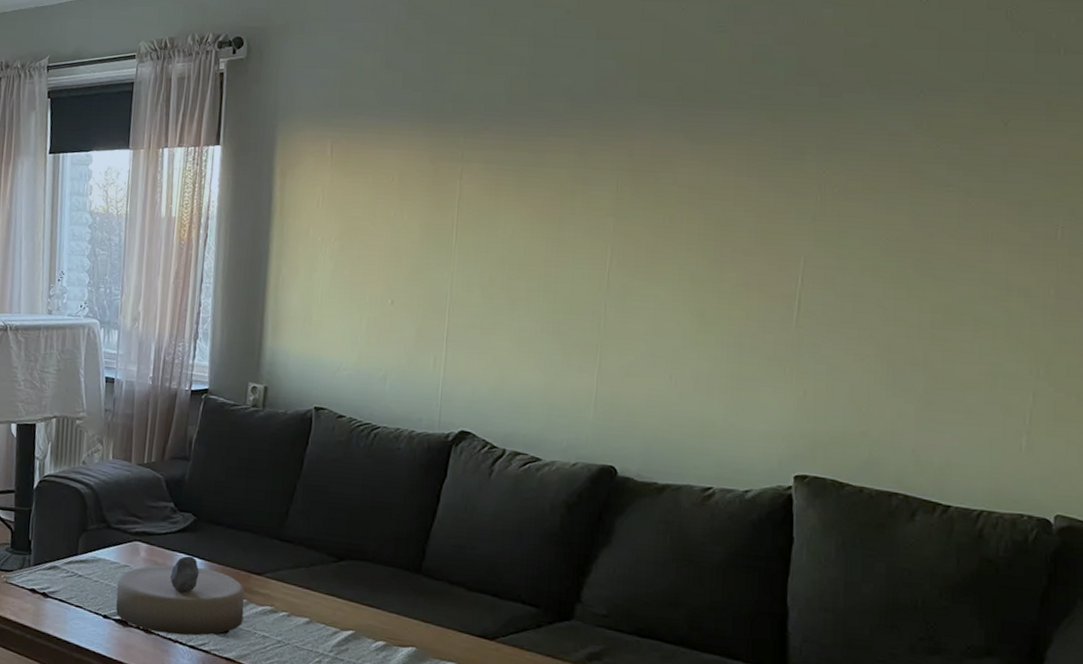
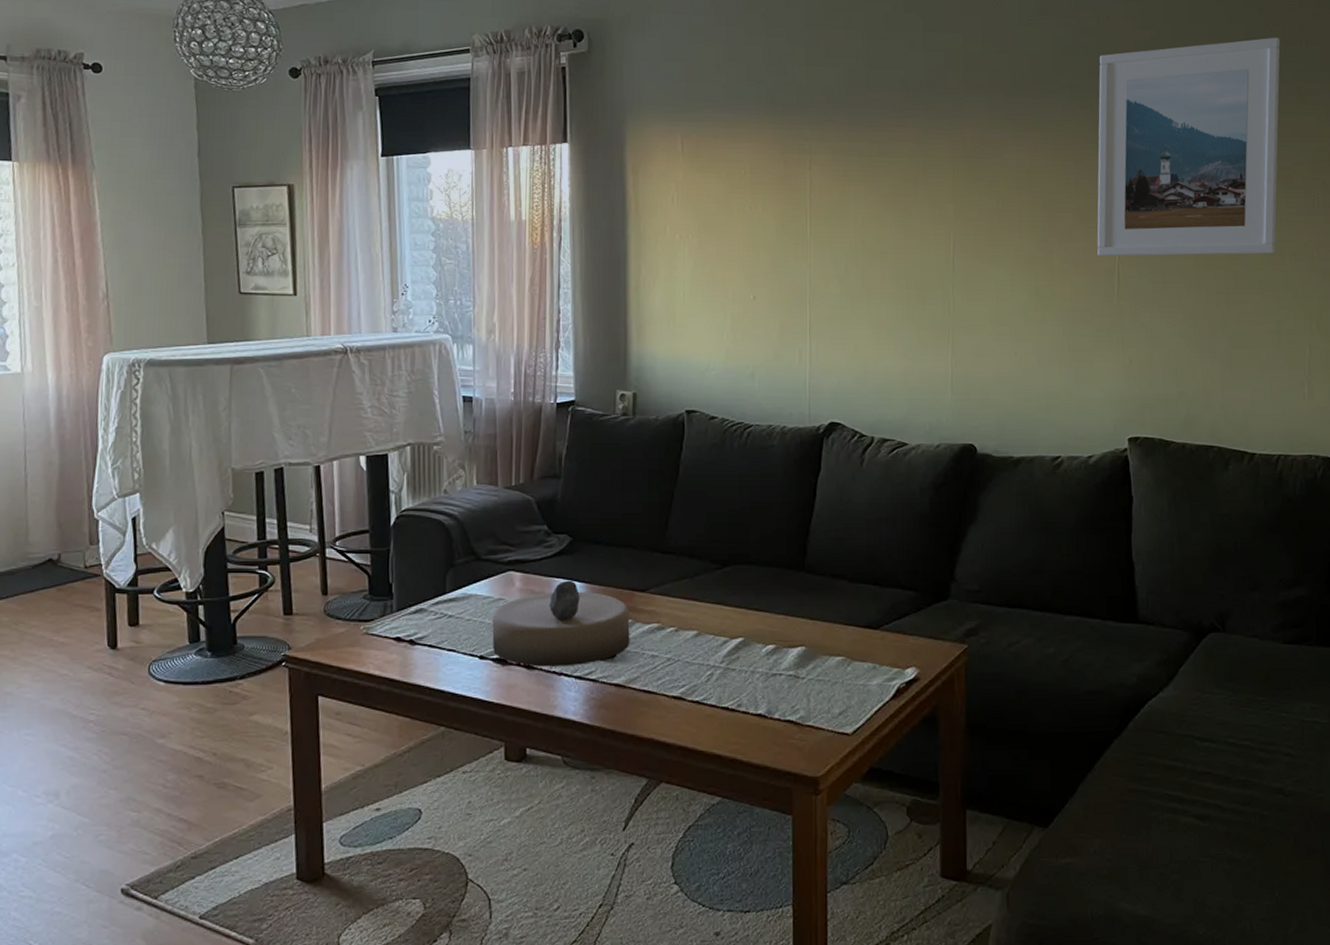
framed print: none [776,45,1030,288] -> present [1097,37,1280,257]

